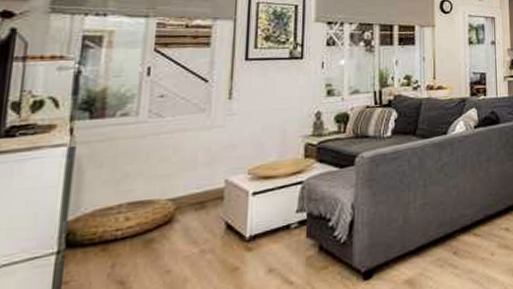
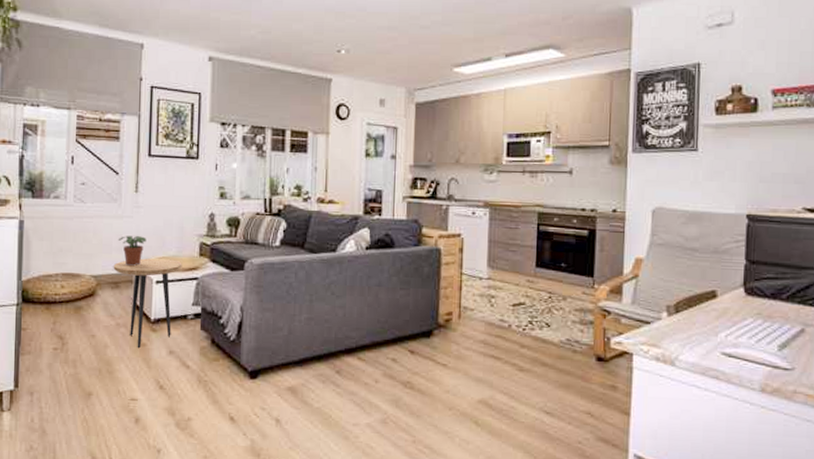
side table: none [198,165,285,275] -> present [113,258,182,349]
potted plant: none [205,146,241,181] -> present [118,236,146,266]

